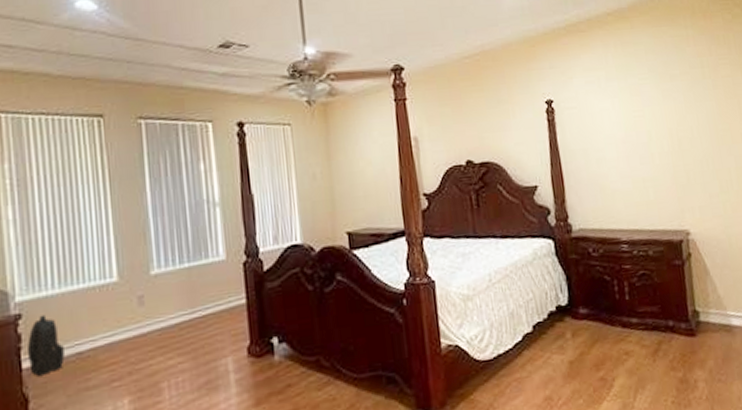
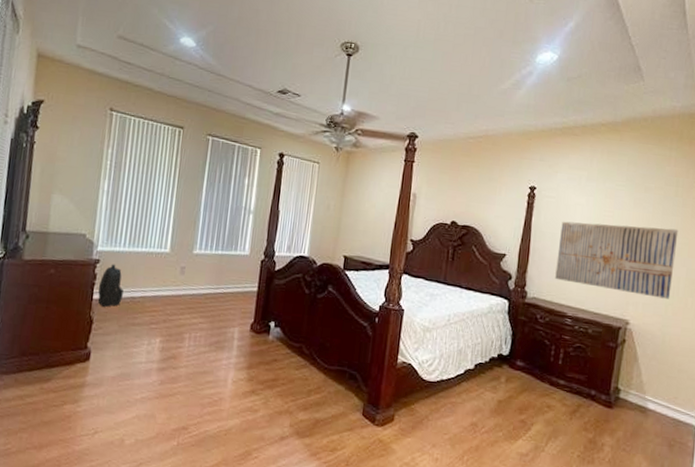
wall art: none [590,115,725,203] -> present [555,221,679,299]

